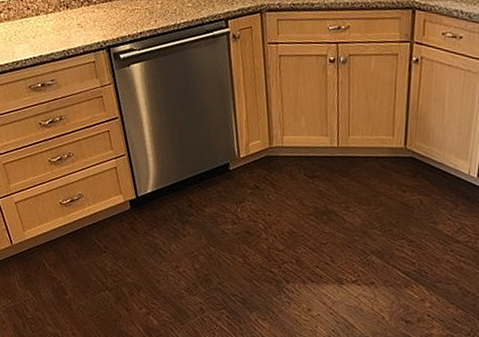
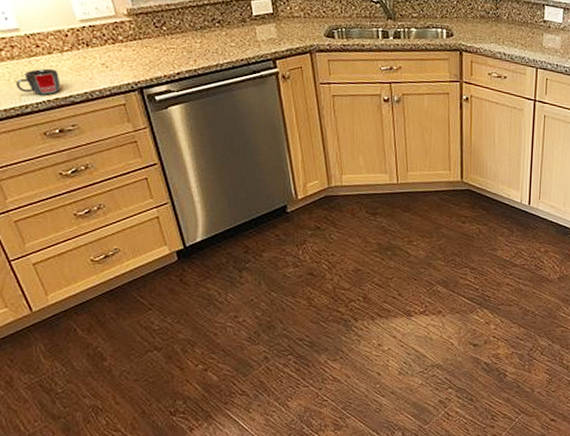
mug: none [10,28,45,53] -> present [16,68,61,95]

